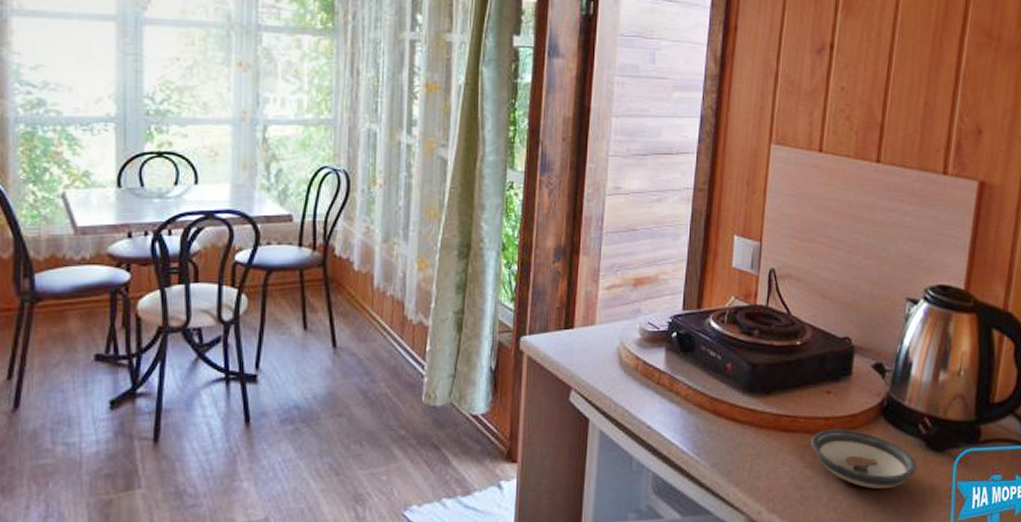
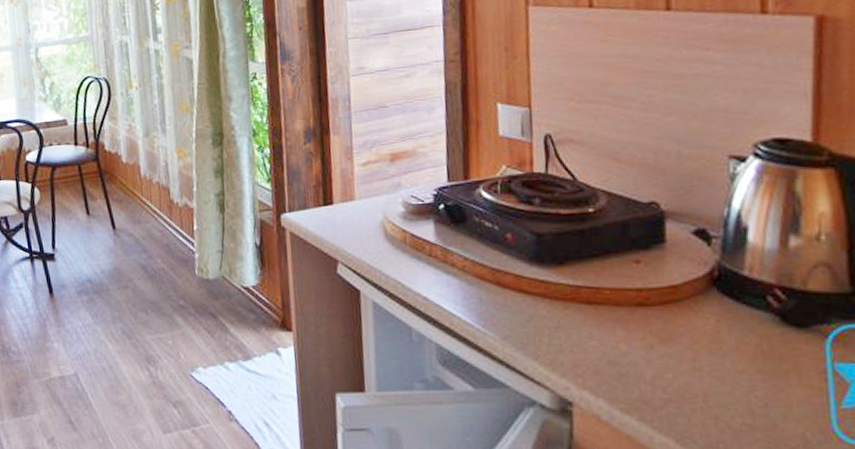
saucer: present [810,429,917,490] -> none [621,301,772,369]

